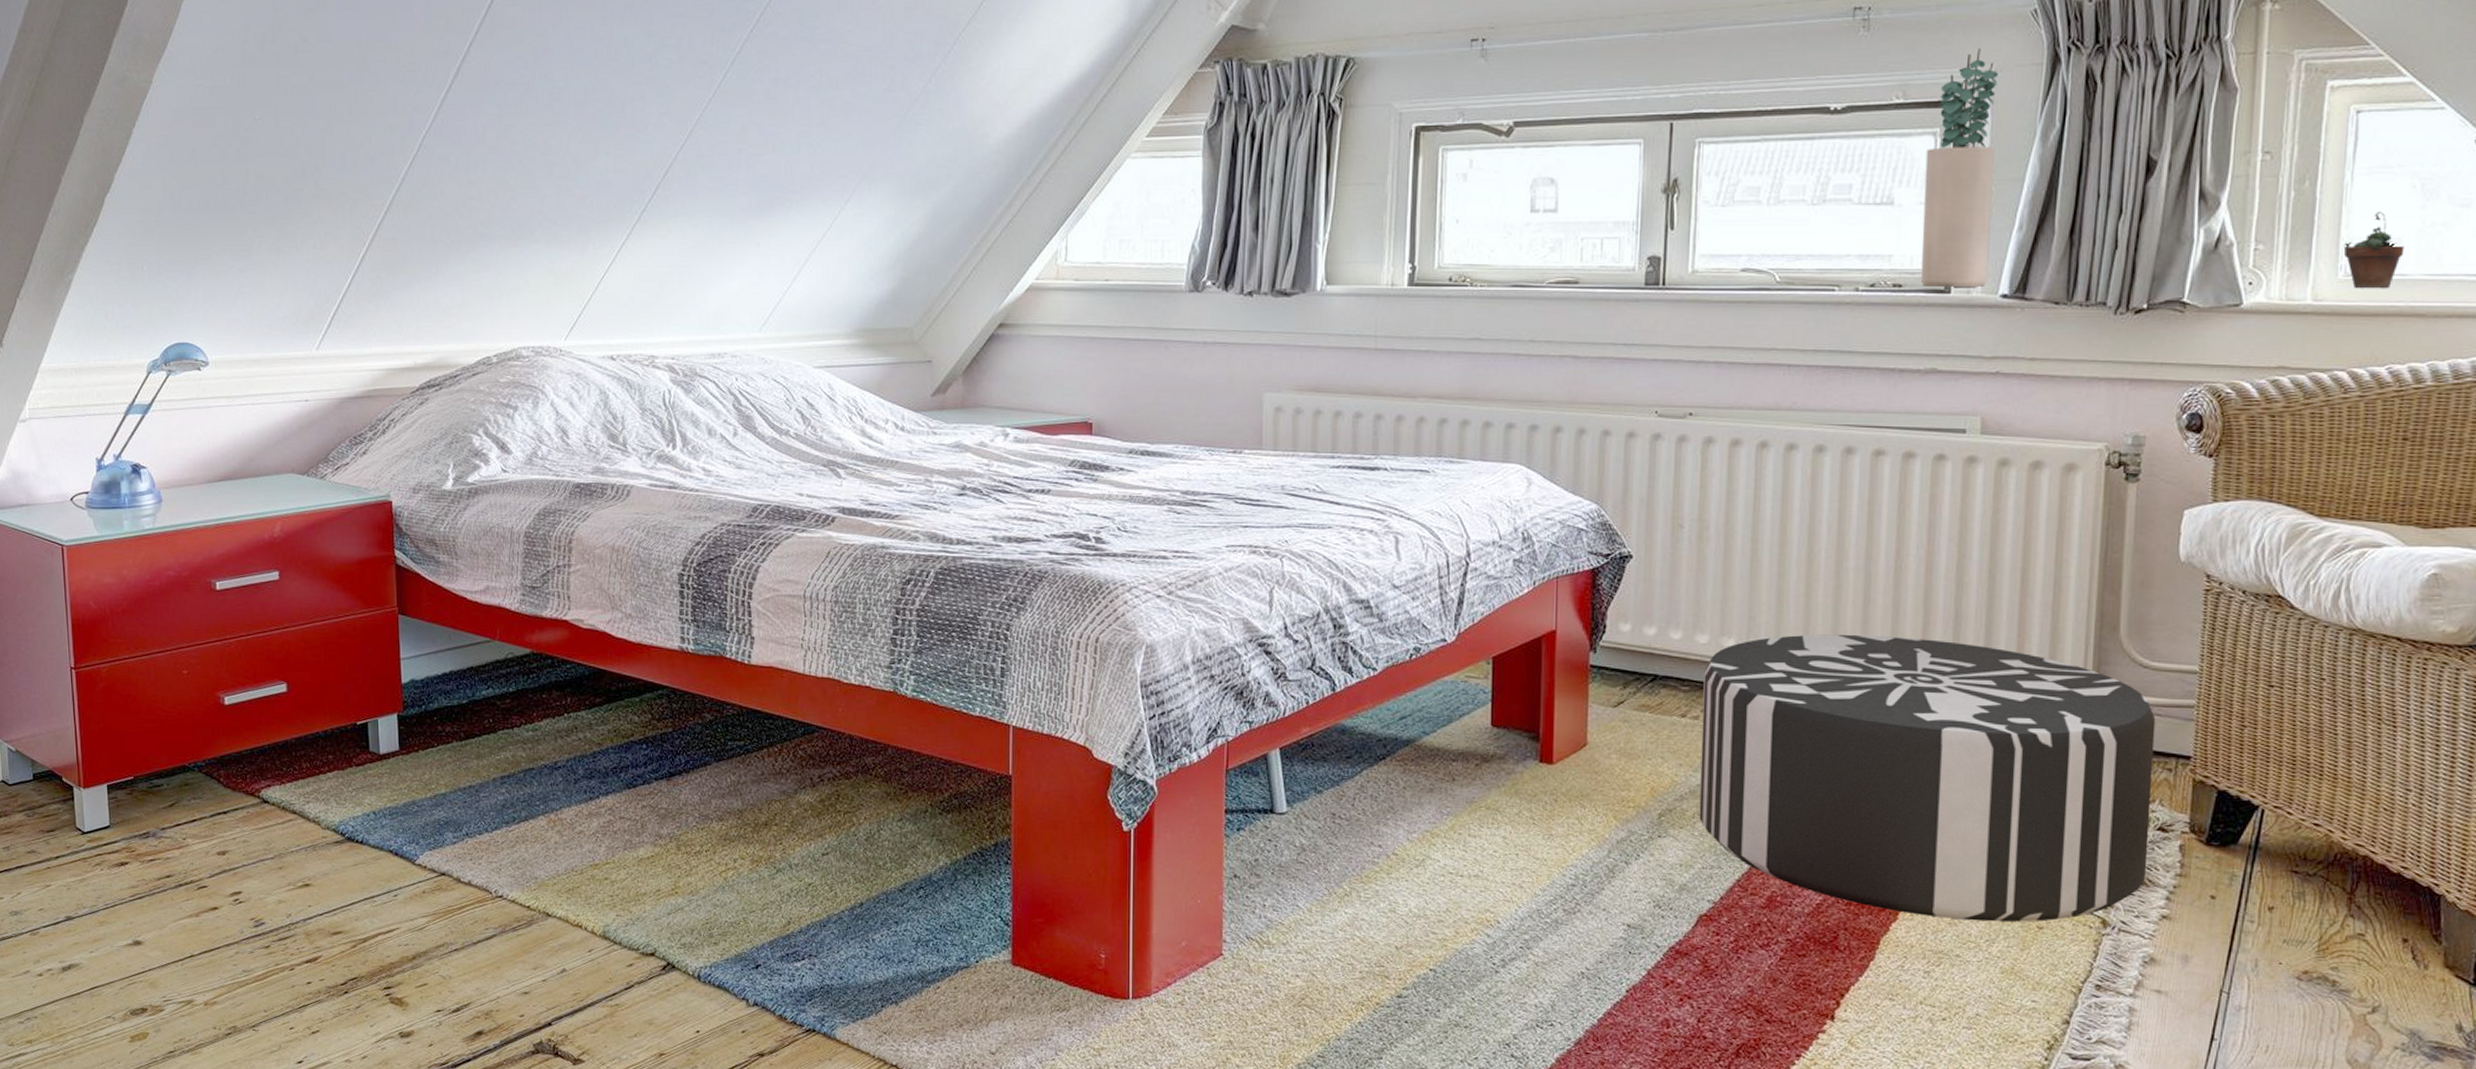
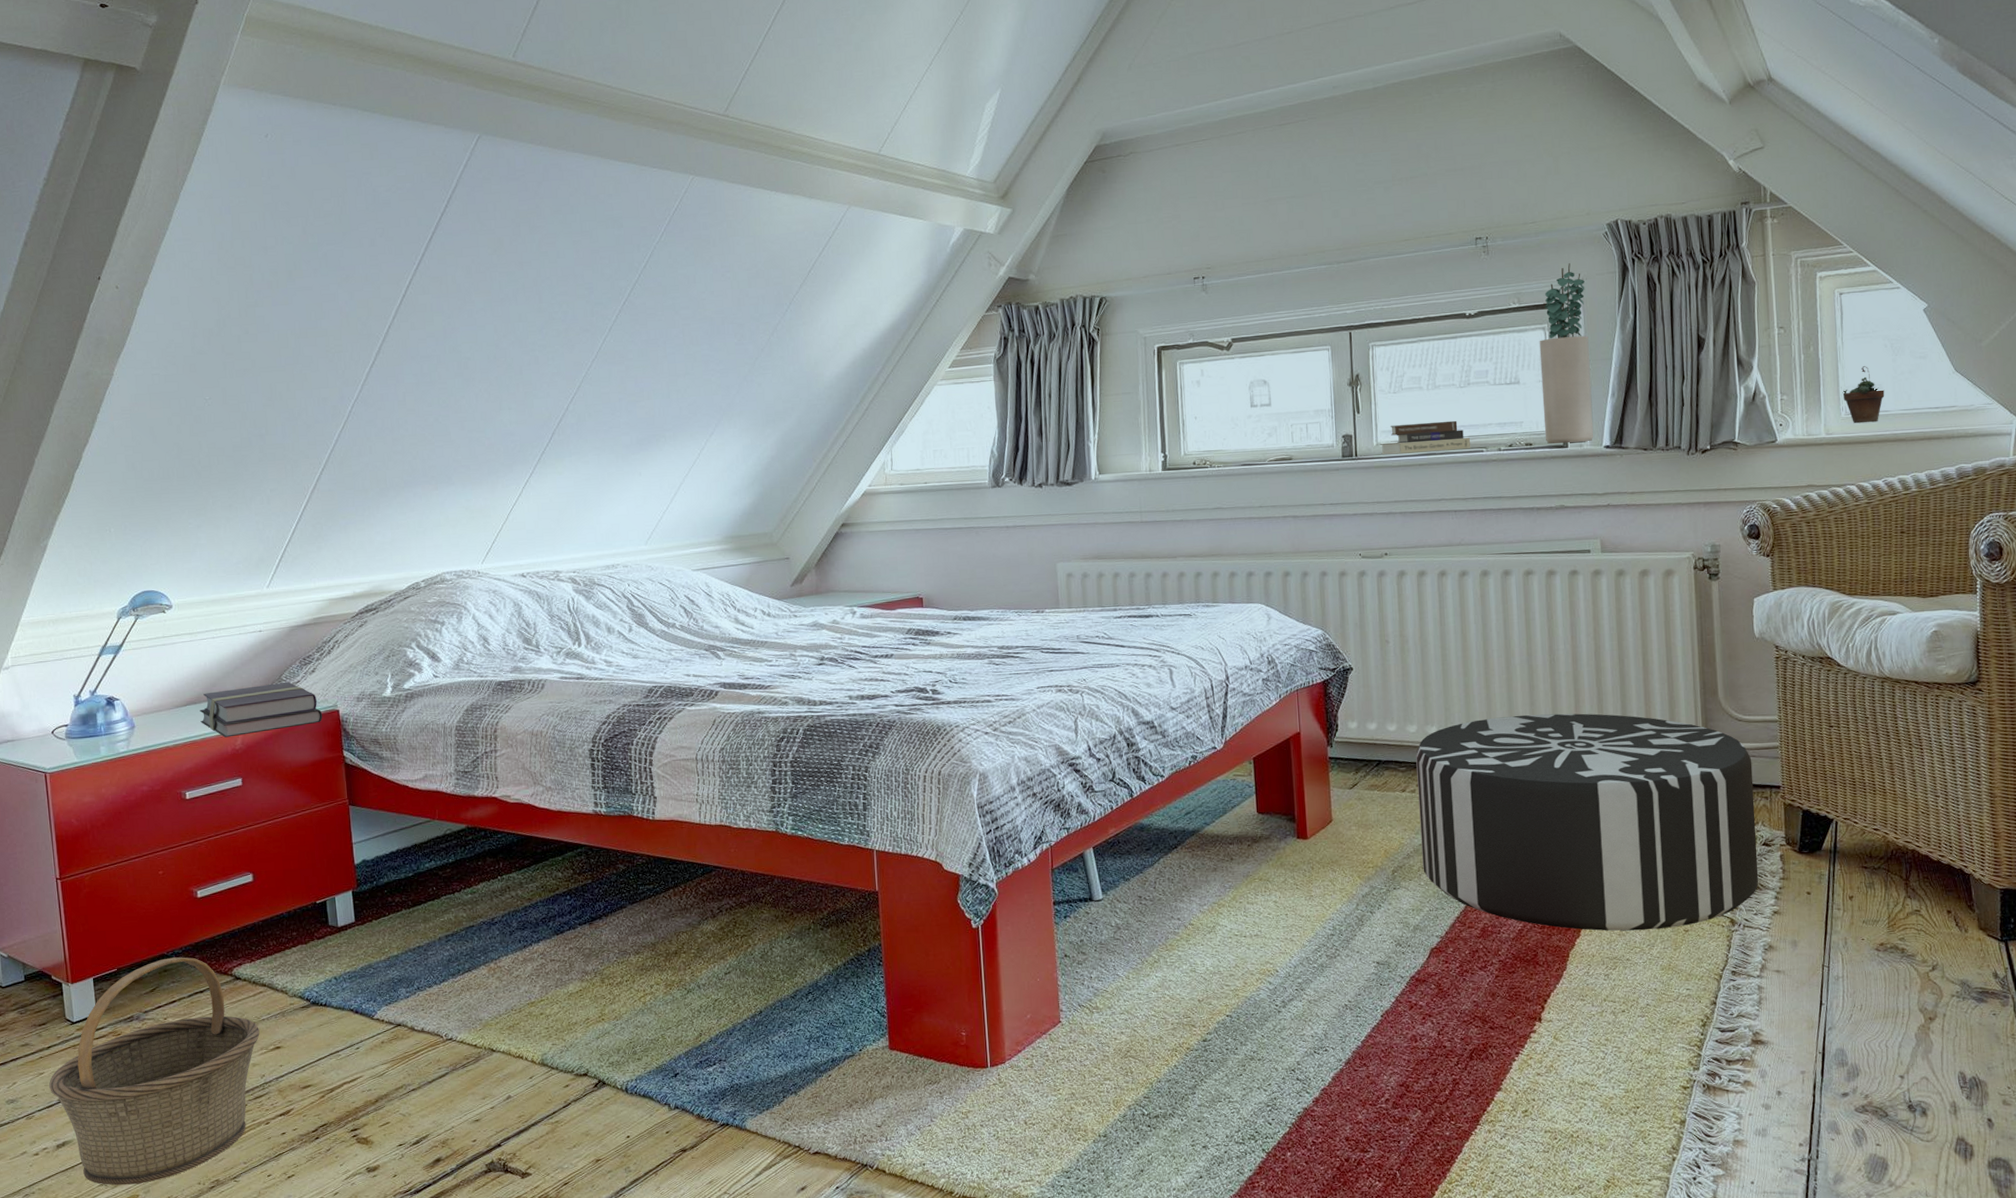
basket: none [55,770,287,1021] -> present [48,957,260,1186]
book: none [235,463,374,522] -> present [199,682,323,738]
books: none [1697,247,1819,286] -> present [1381,420,1471,455]

